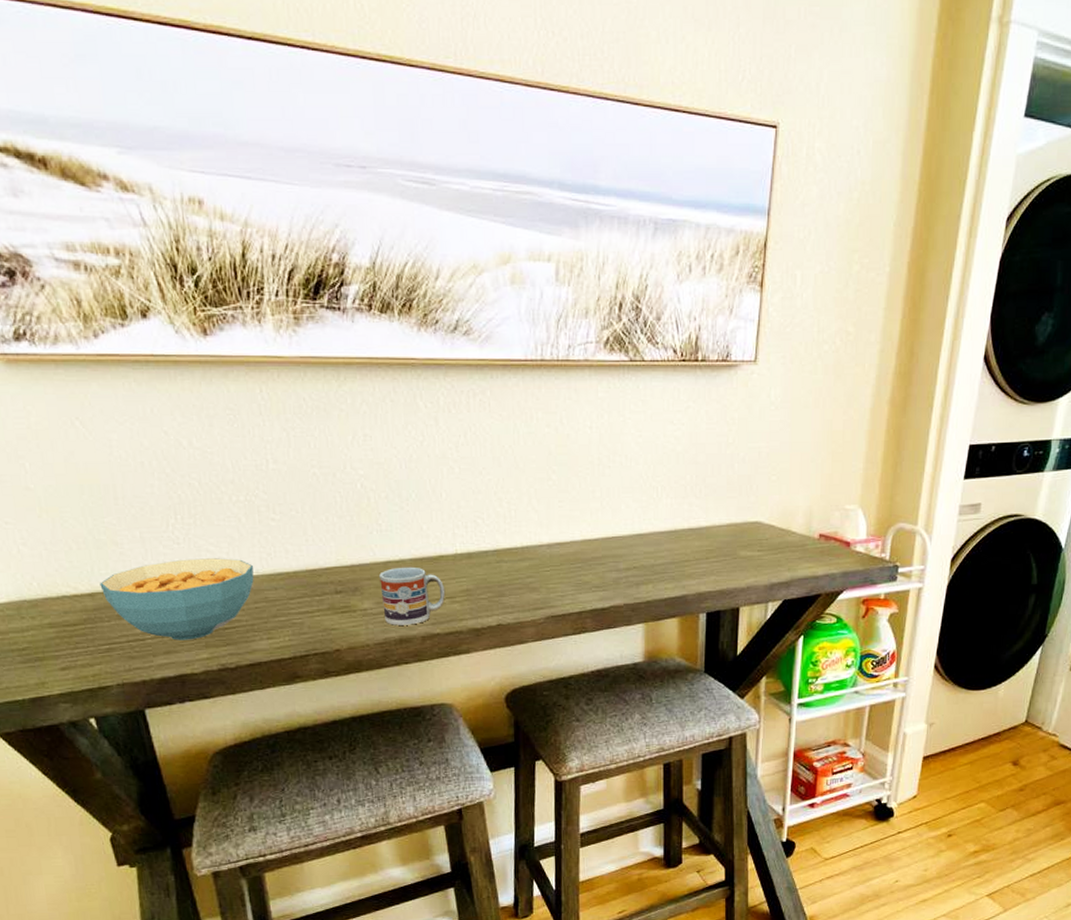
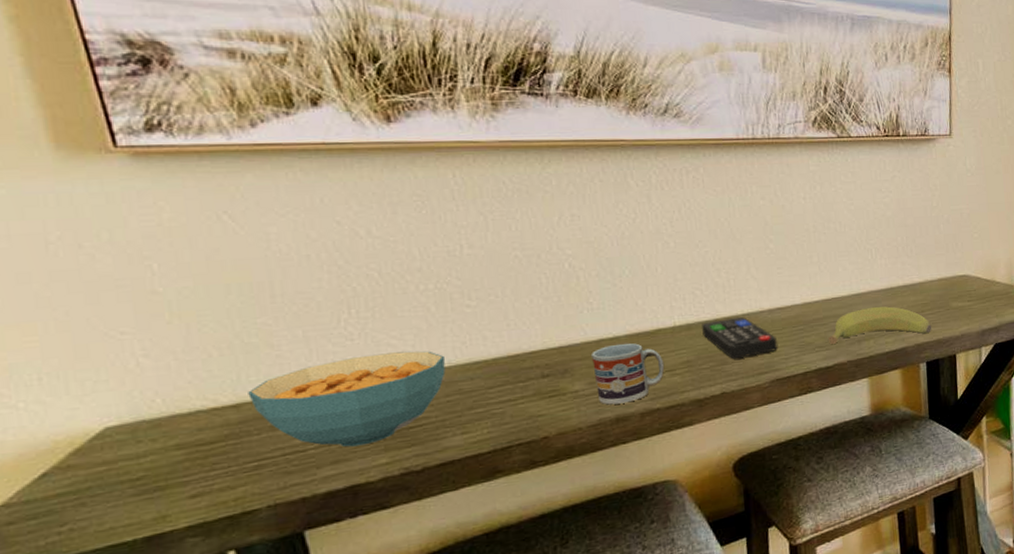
remote control: none [481,549,554,592] -> present [701,316,777,359]
banana: none [605,550,716,586] -> present [827,306,932,345]

